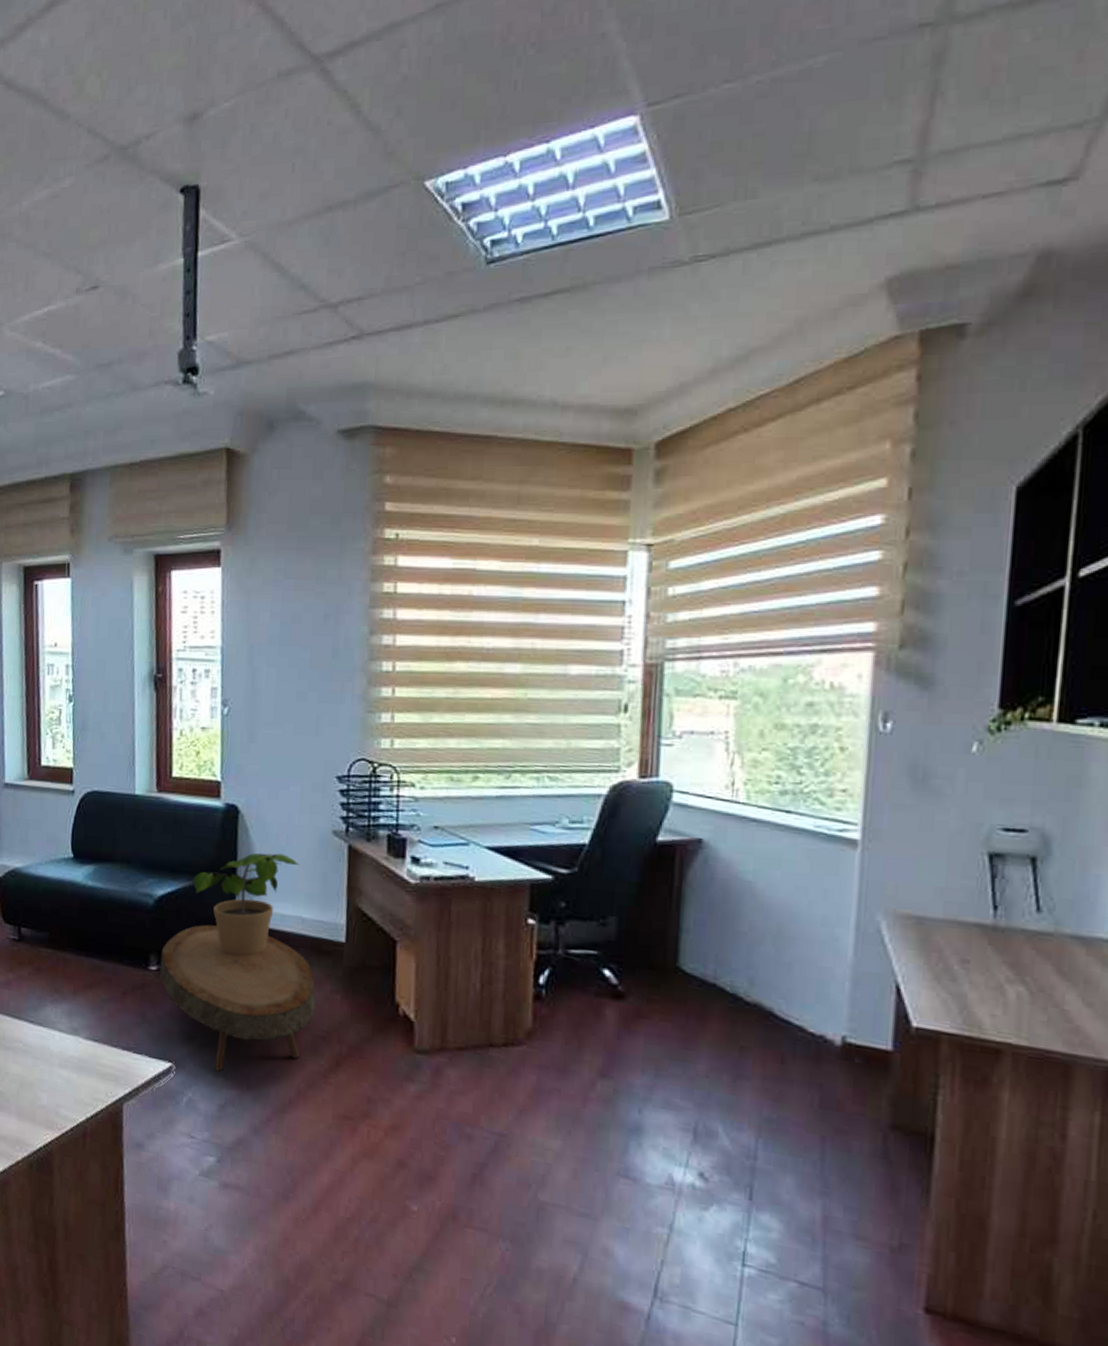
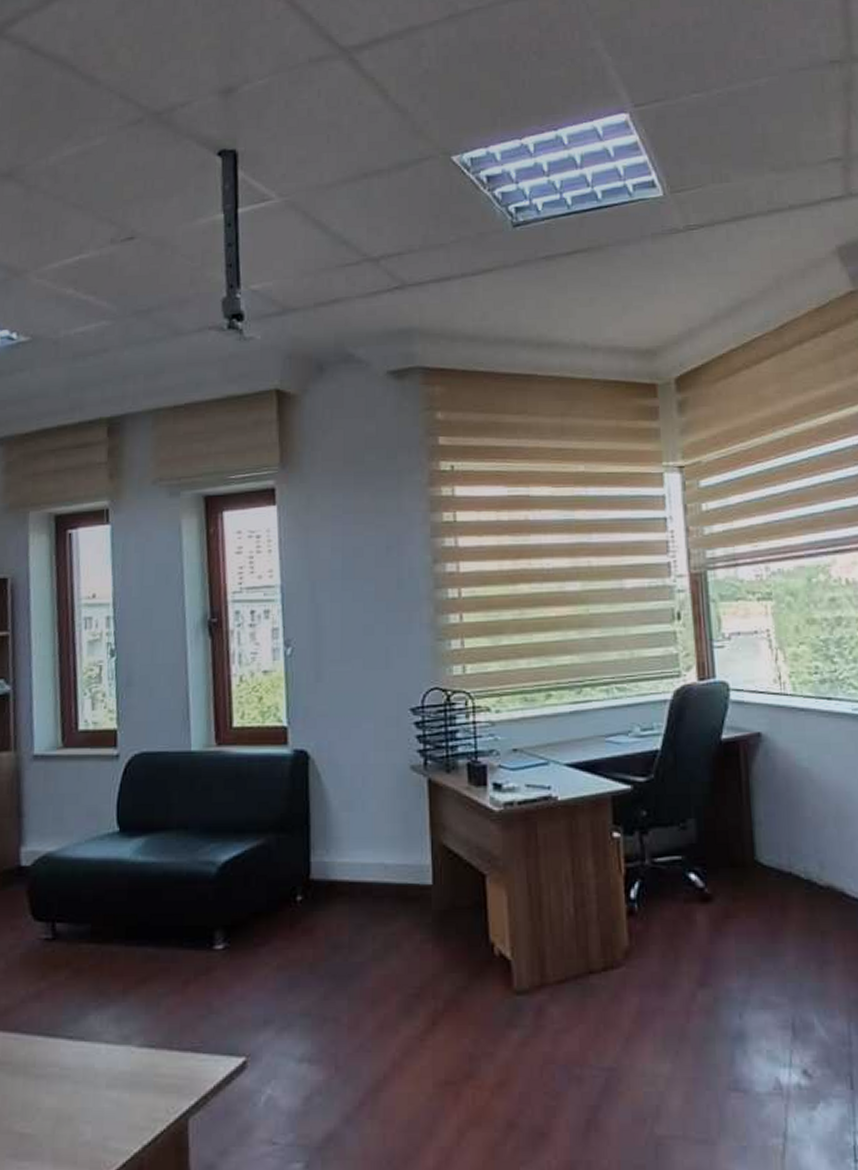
coffee table: present [159,924,316,1071] -> none [227,887,405,1056]
potted plant: present [194,853,299,956] -> none [262,797,377,918]

